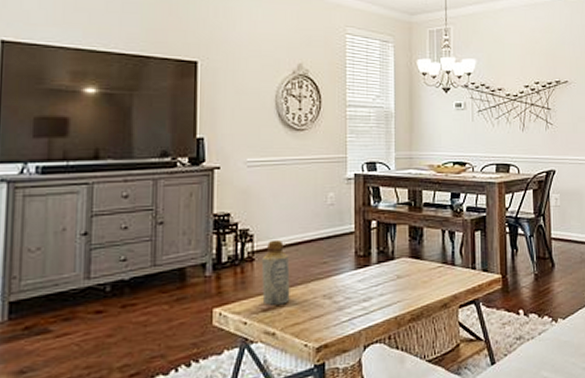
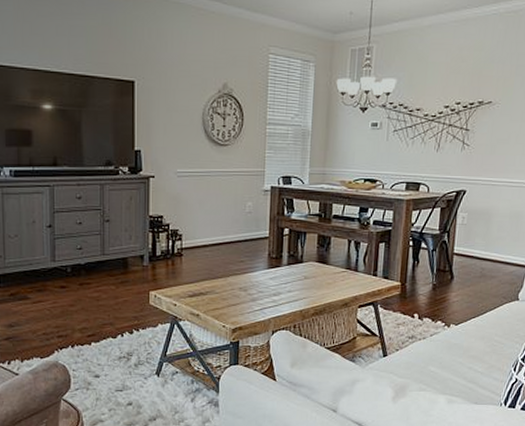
bottle: present [262,239,290,306] -> none [189,239,212,293]

